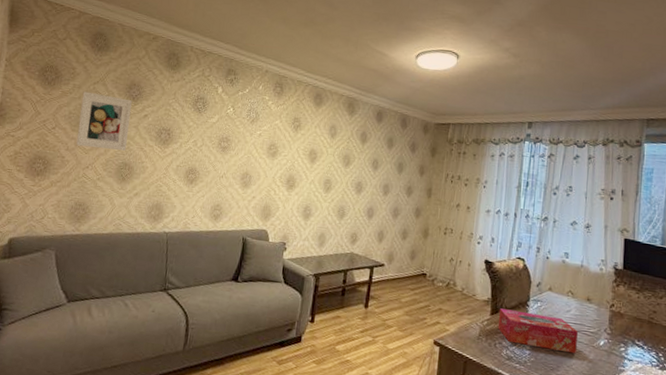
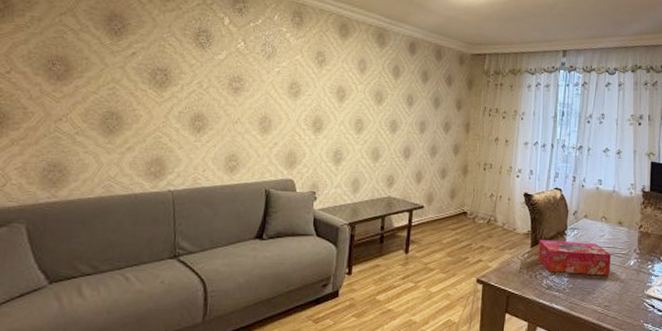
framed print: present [76,91,132,151] -> none [41,24,115,97]

